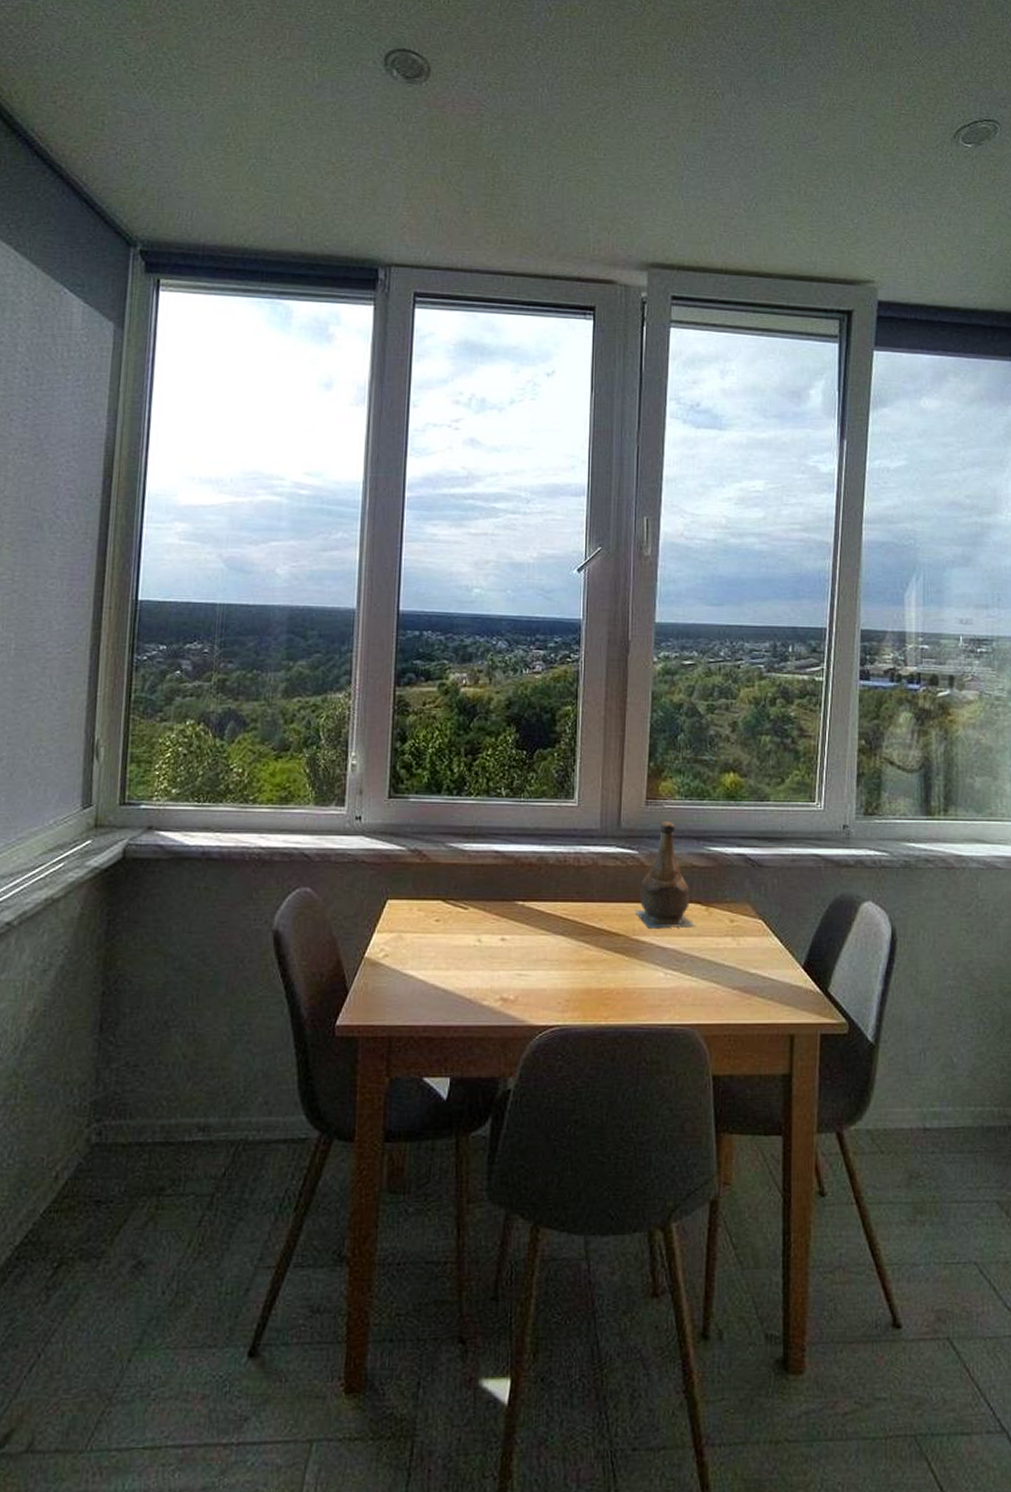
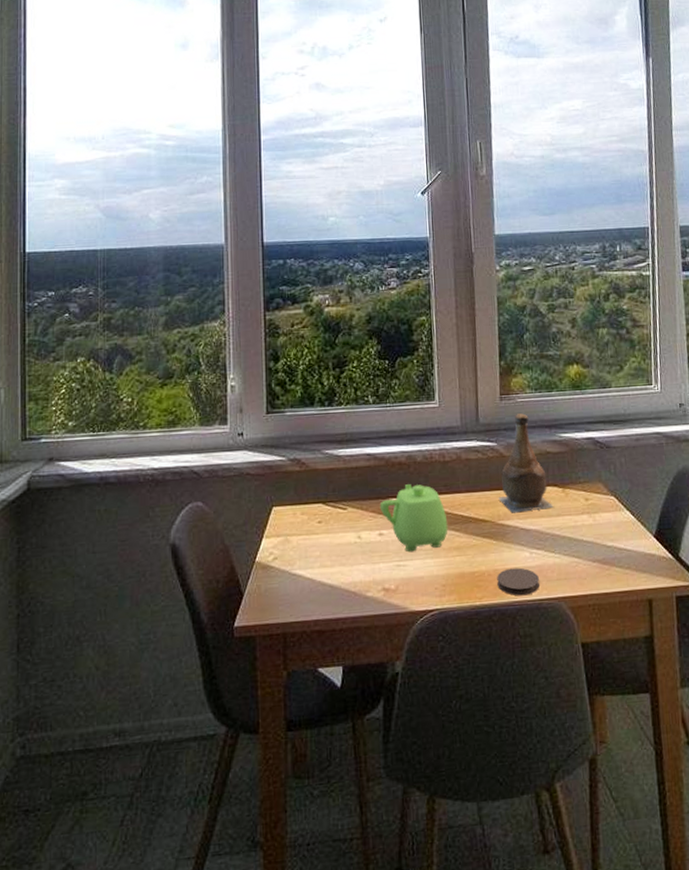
teapot: none [504,888,577,962] -> present [379,484,448,553]
coaster: none [626,988,672,1019] -> present [497,567,540,596]

